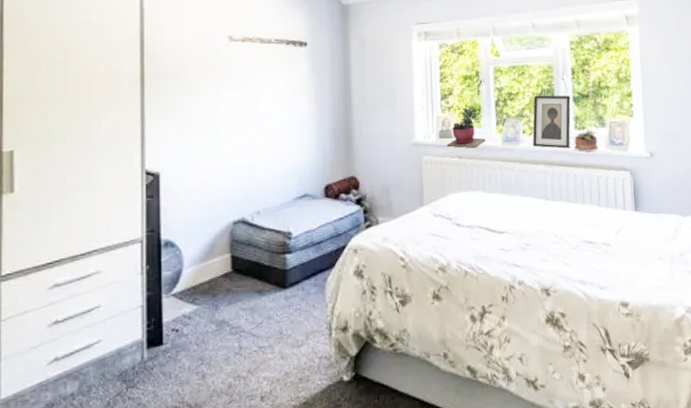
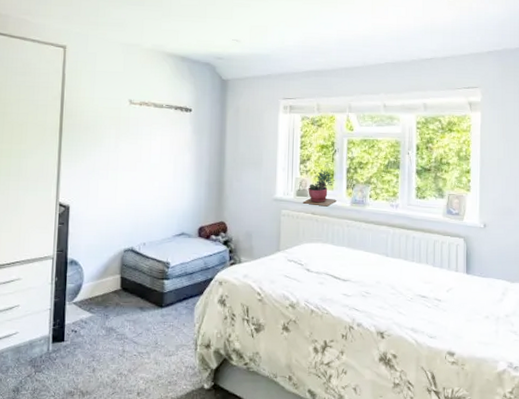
picture frame: present [532,95,571,149] -> none [378,166,414,214]
succulent plant: present [572,130,600,153] -> none [413,200,437,220]

